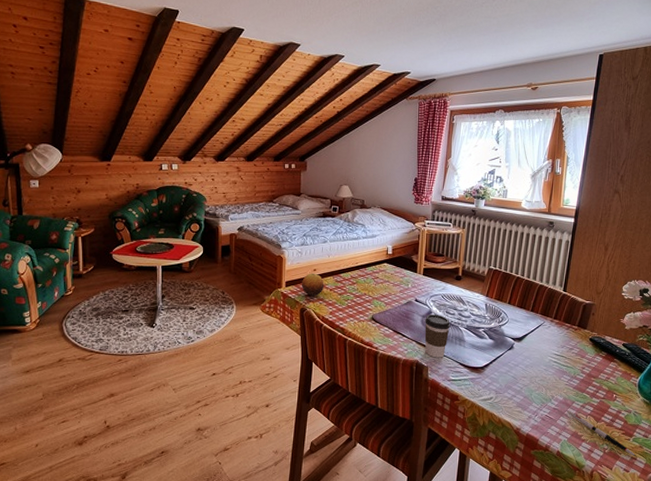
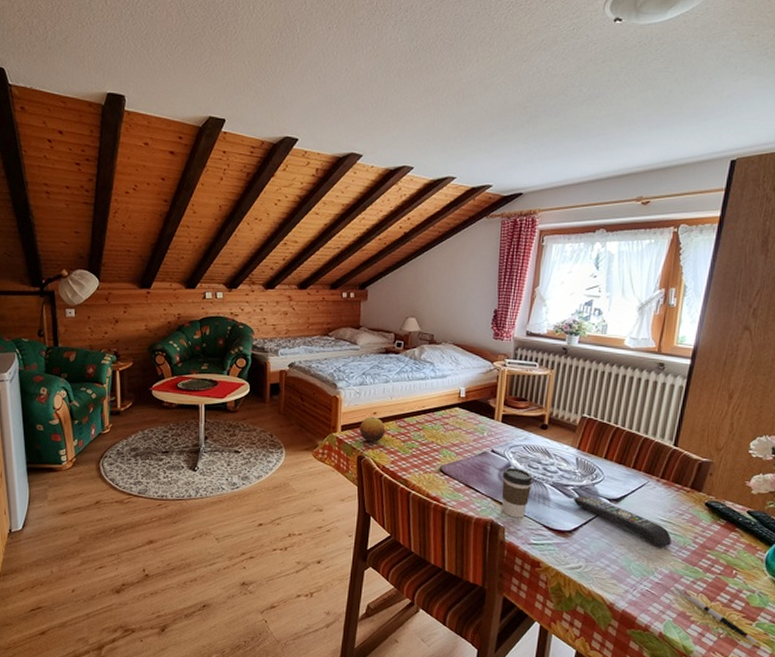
remote control: none [484,336,564,379] -> present [574,495,671,548]

